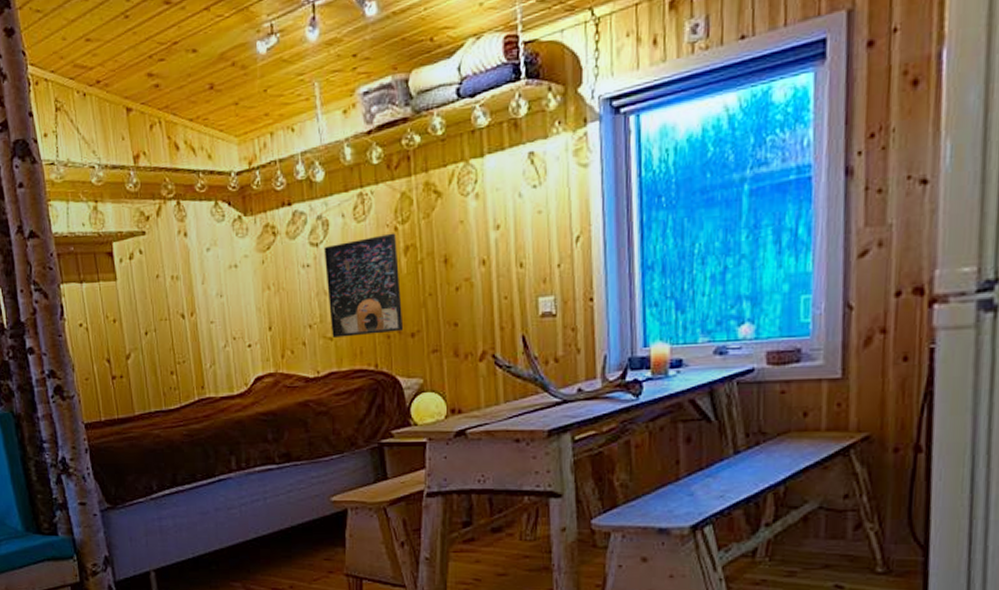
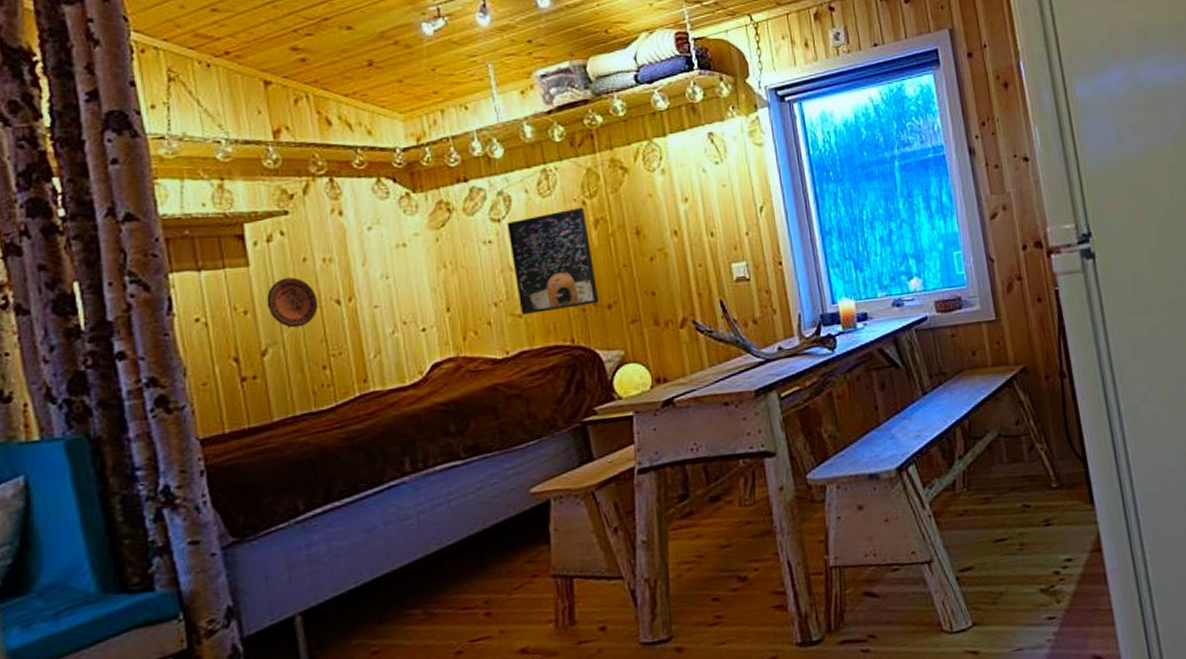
decorative plate: none [129,292,167,337] -> present [266,277,318,328]

